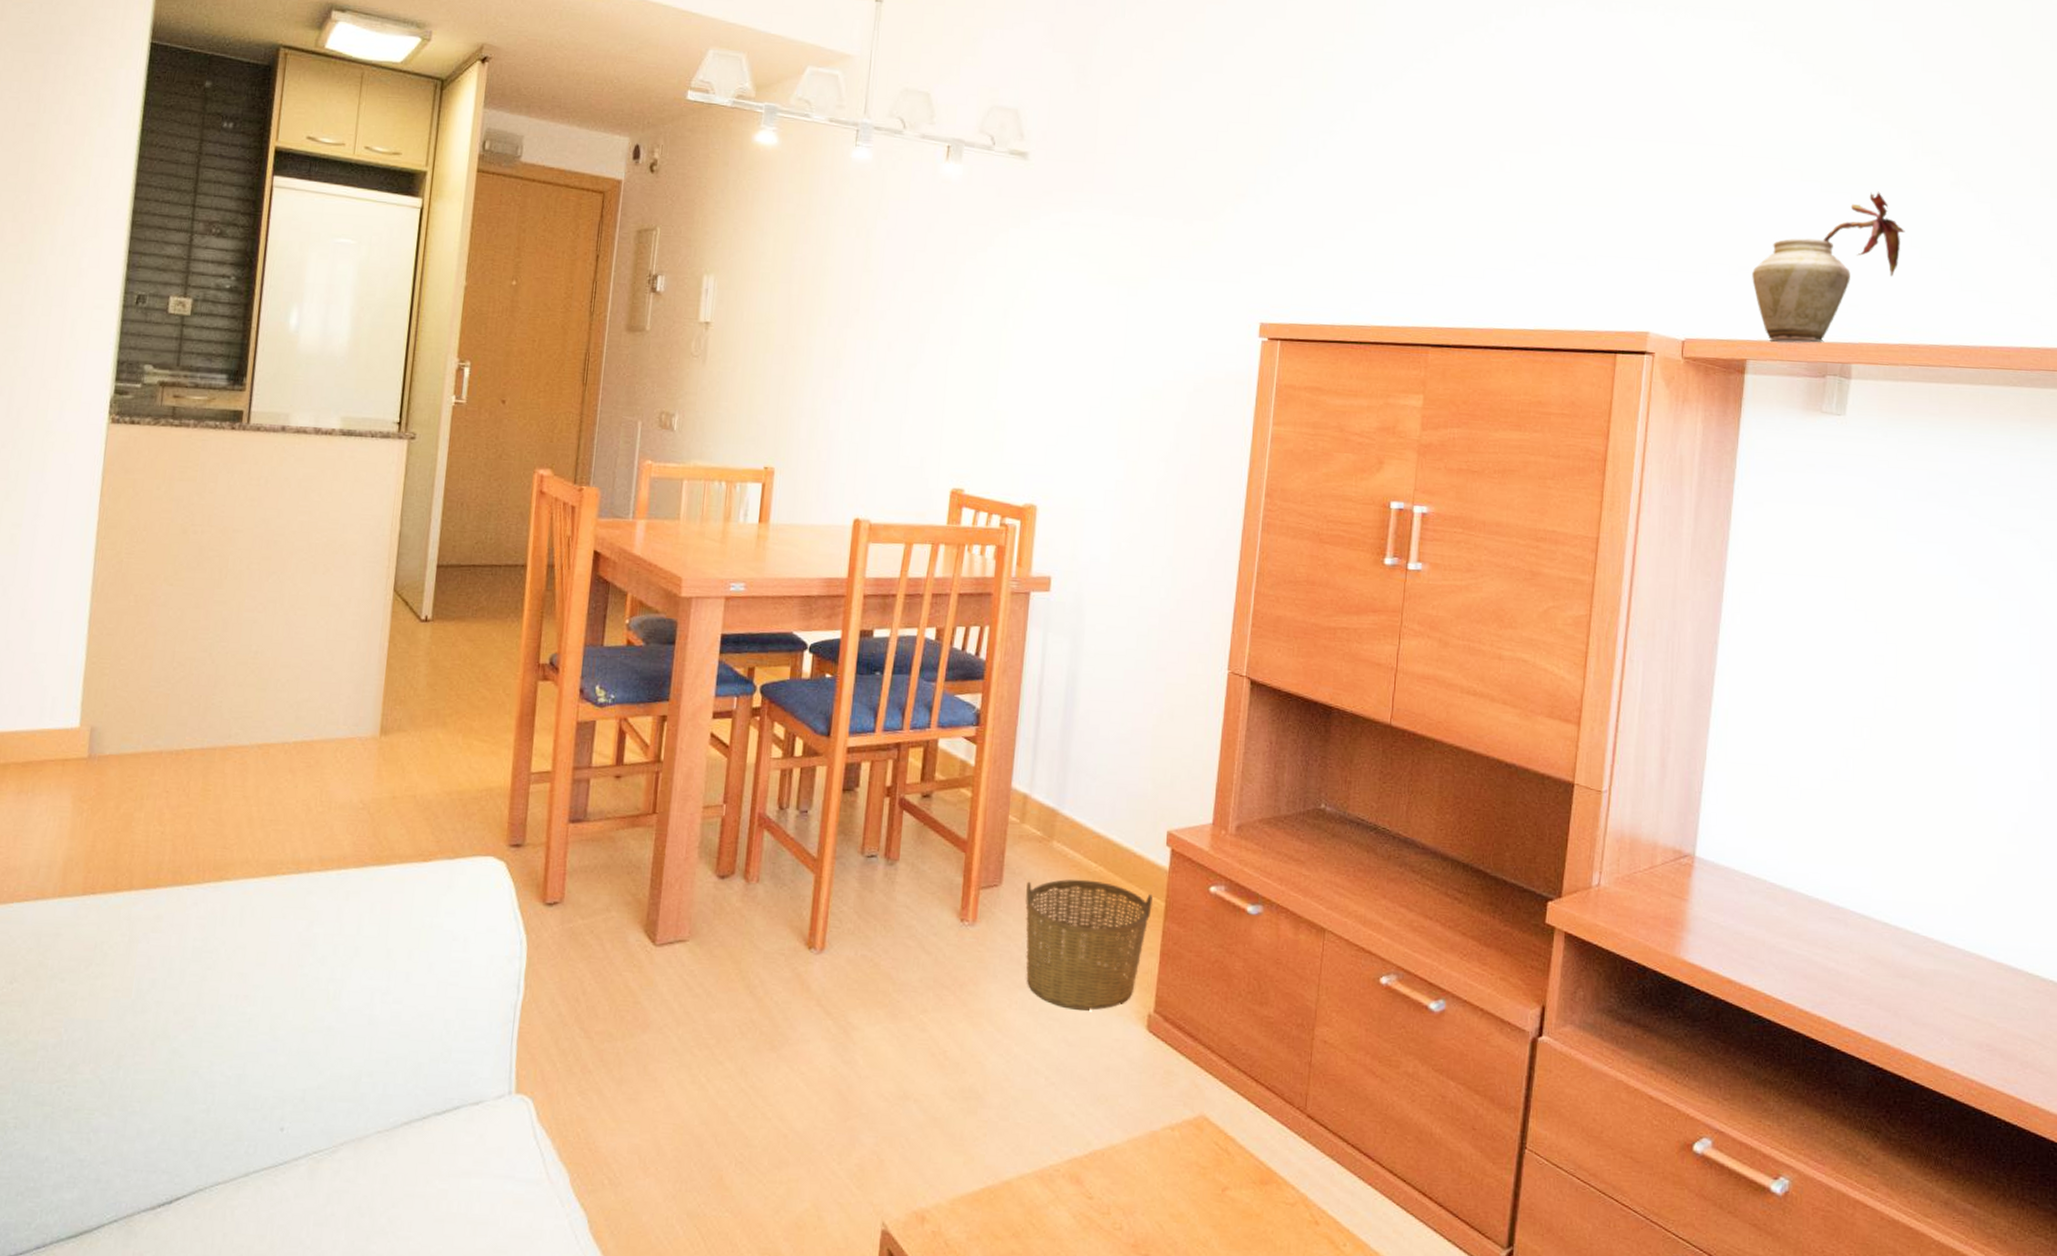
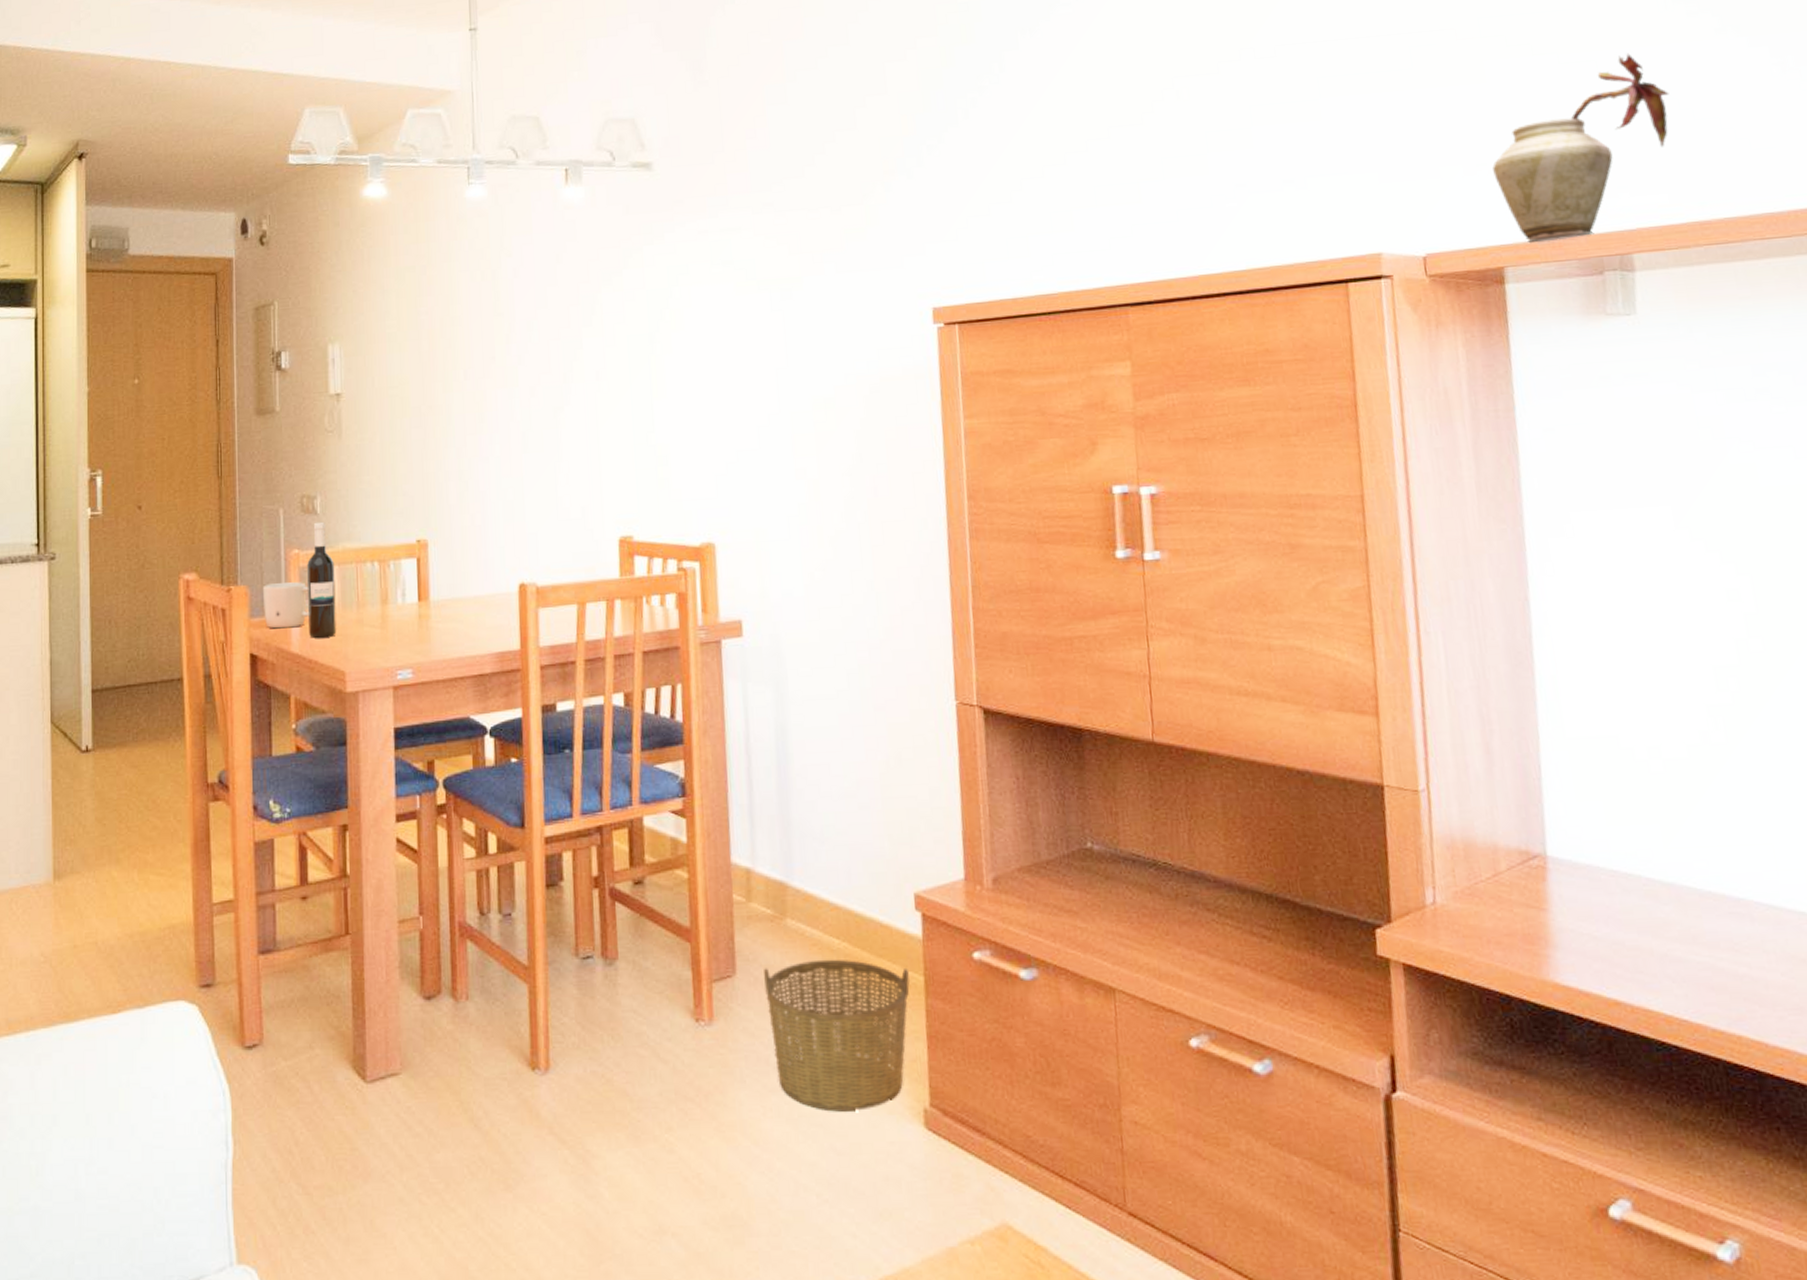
mug: none [611,489,658,532] -> present [263,582,310,629]
wine bottle: none [652,438,684,545] -> present [307,521,337,638]

